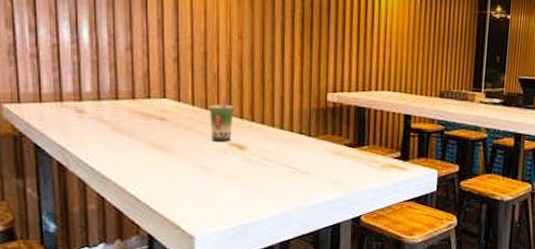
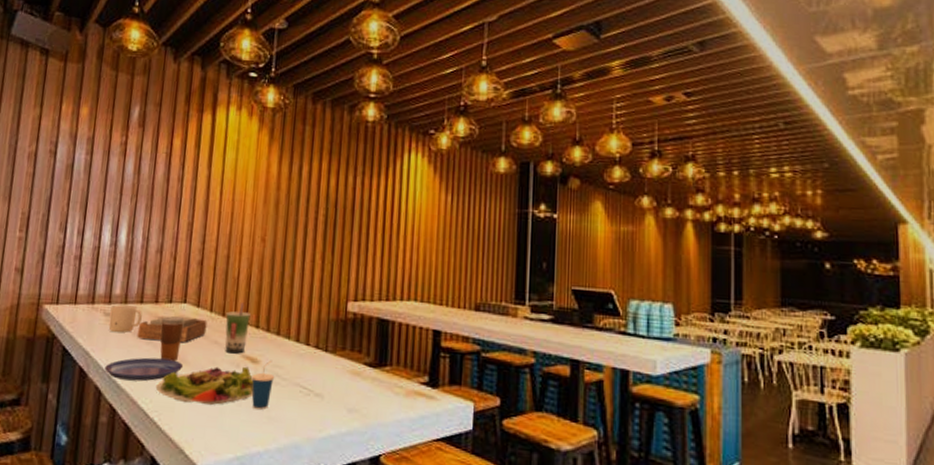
mug: none [83,101,119,128] -> present [108,304,142,333]
plate: none [86,149,170,171] -> present [104,357,184,382]
napkin holder: none [116,110,190,135] -> present [137,315,207,343]
beverage cup: none [141,111,166,152] -> present [160,316,185,361]
salad plate: none [143,152,244,188] -> present [155,366,254,406]
cup: none [240,146,262,188] -> present [251,360,274,410]

